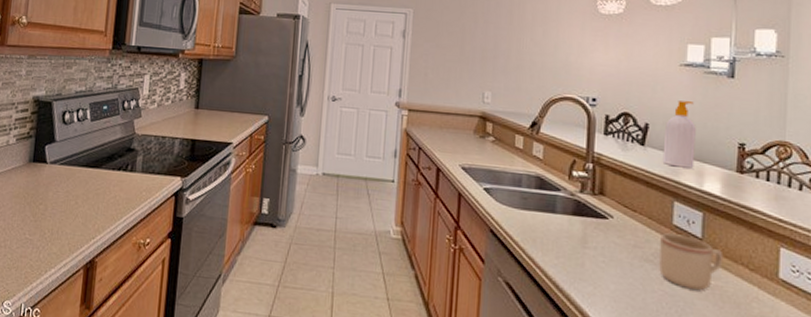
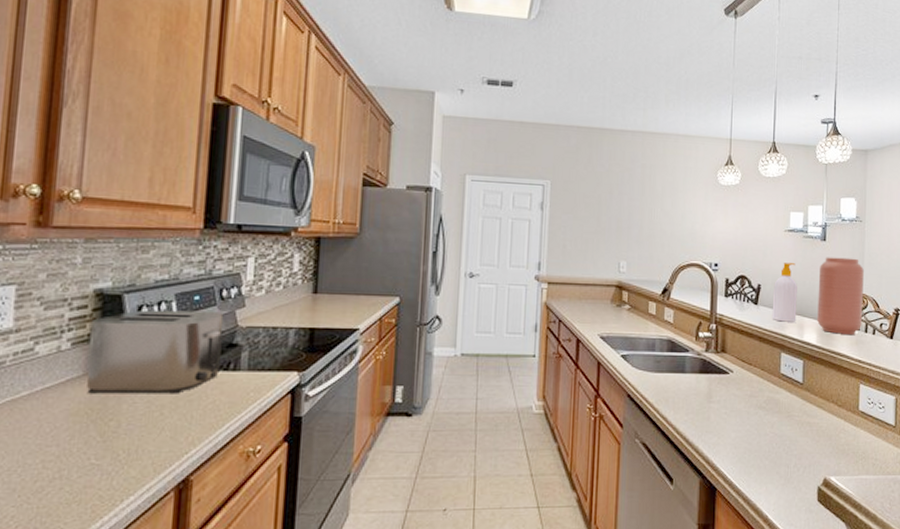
toaster: none [25,115,125,188] -> present [87,309,224,394]
mug: present [659,233,724,290] -> none [770,382,819,428]
vase: none [722,96,787,188] -> present [817,257,864,334]

